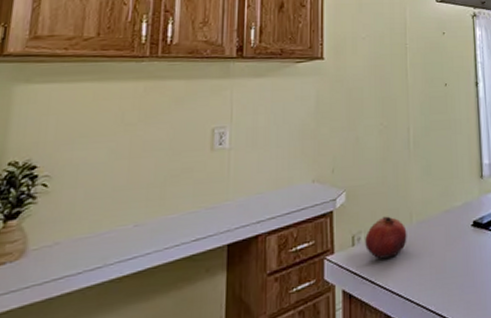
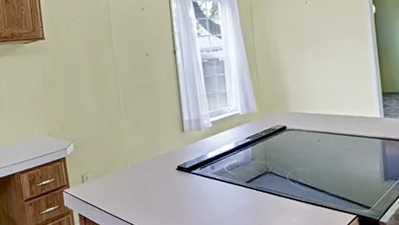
fruit: present [365,216,407,259] -> none [91,161,124,193]

